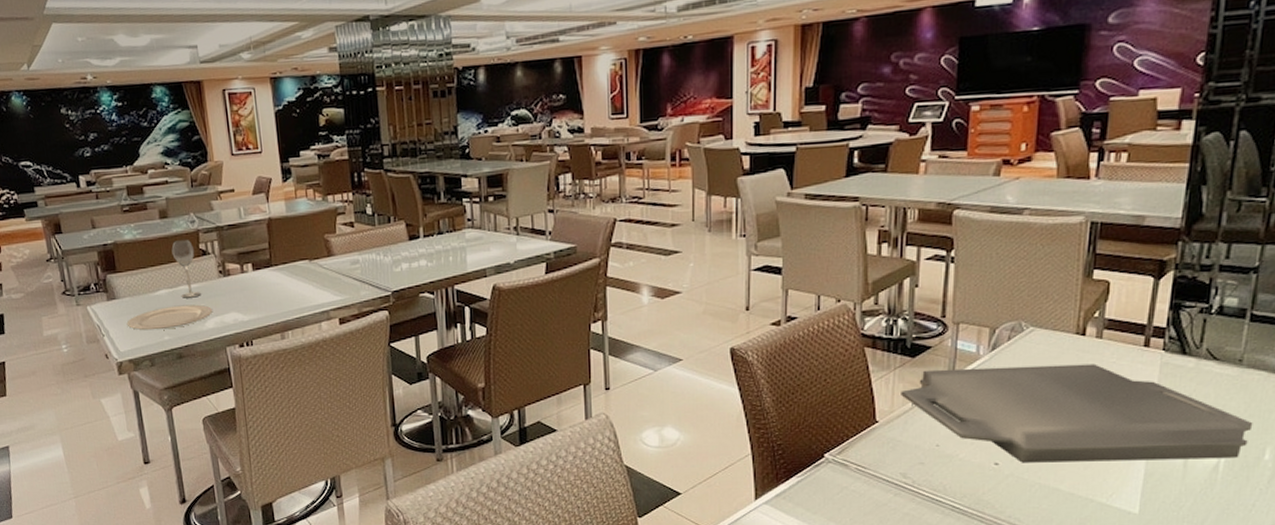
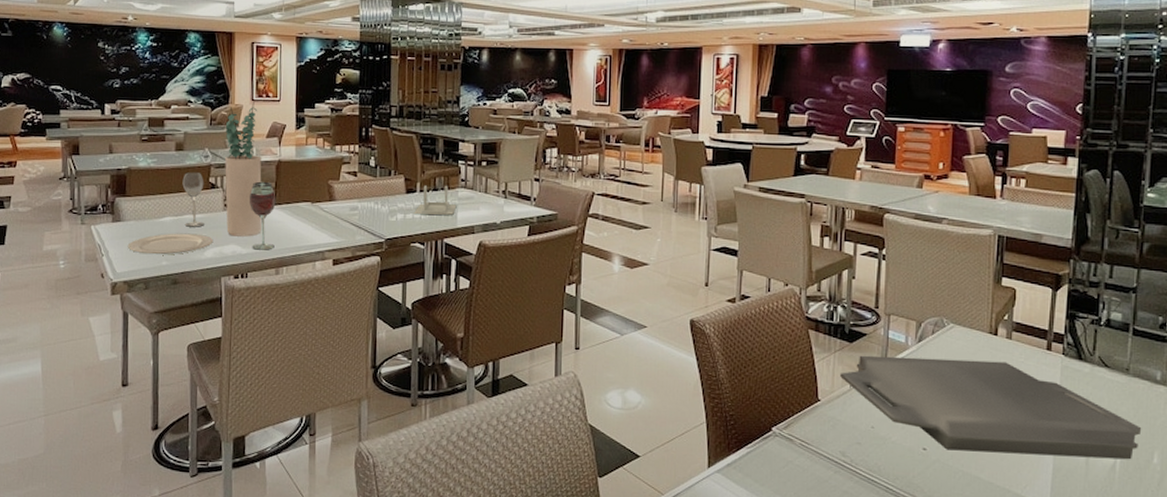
vase: none [207,155,262,304] -> present [225,101,263,237]
wineglass: none [242,242,277,316] -> present [249,181,276,250]
napkin holder: none [419,227,465,263] -> present [414,185,457,216]

